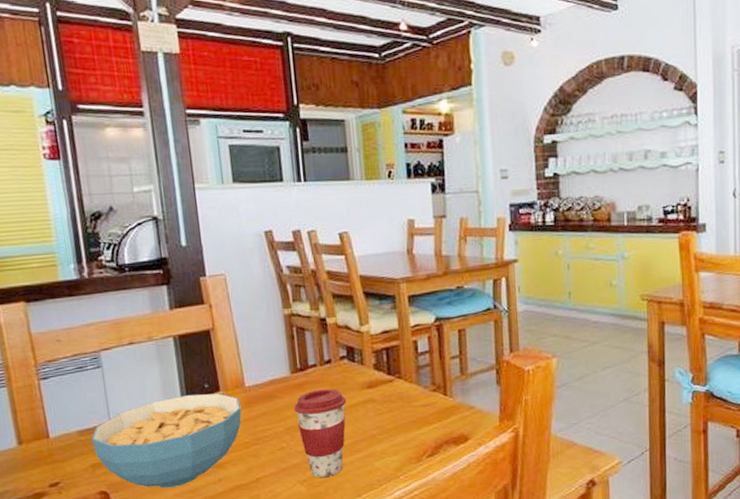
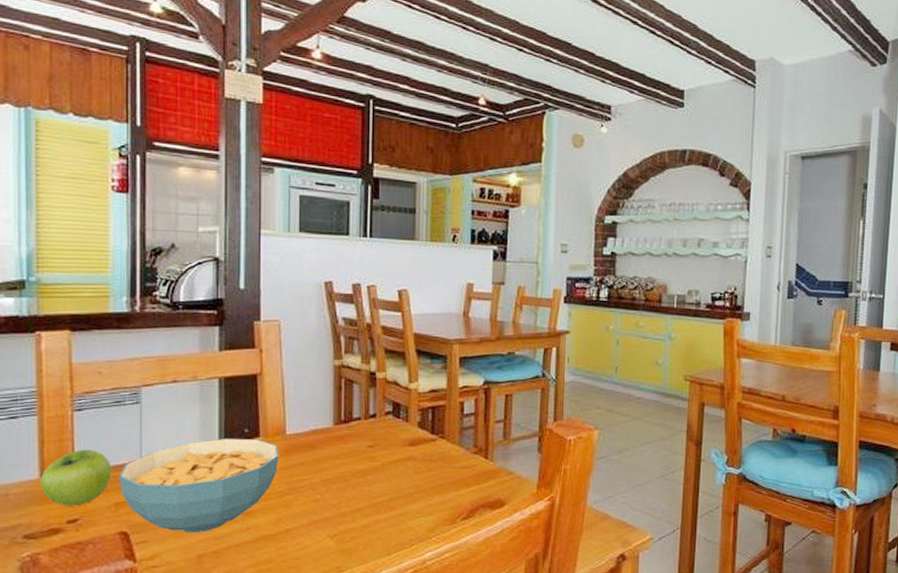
fruit: none [18,415,85,471] -> present [41,449,112,506]
coffee cup: present [294,389,346,478] -> none [333,443,386,534]

